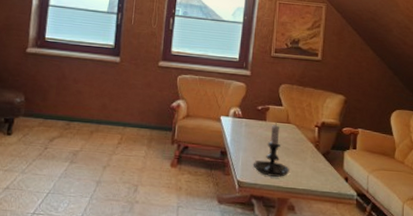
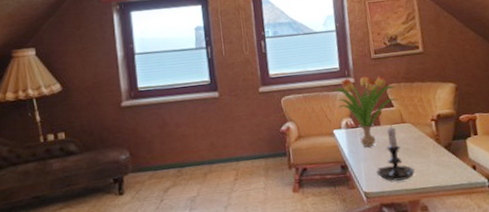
flower arrangement: none [228,70,288,139] -> present [333,75,399,147]

